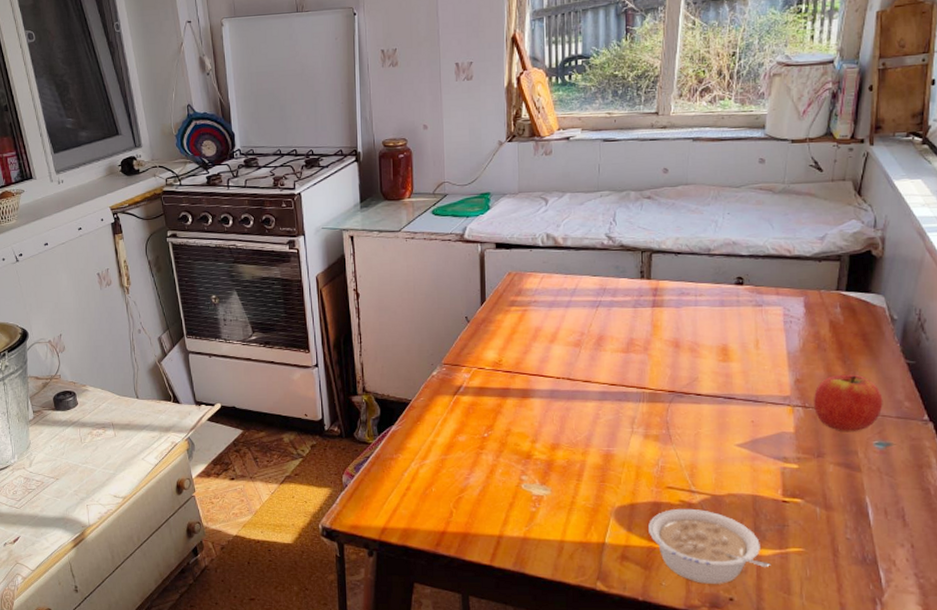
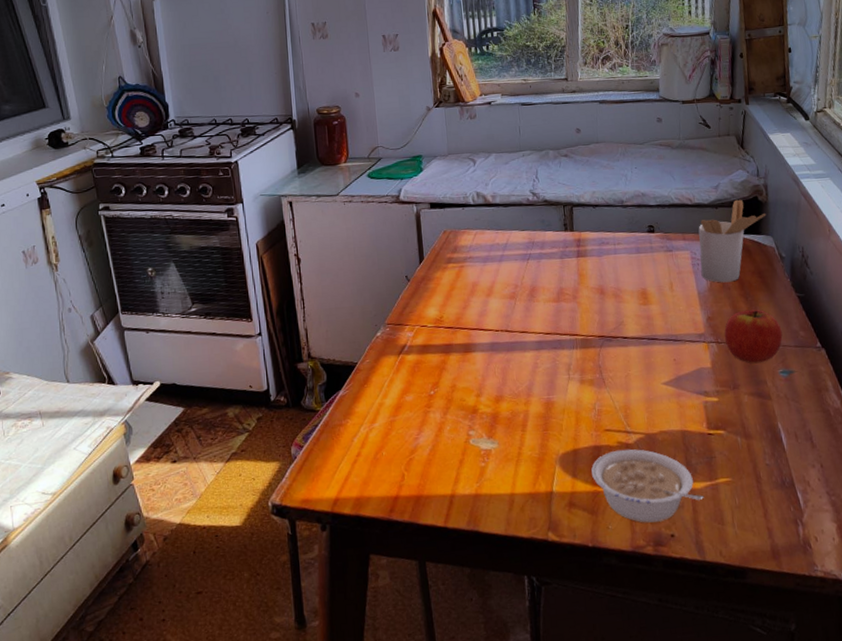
utensil holder: none [793,252,880,343] -> present [698,199,766,283]

